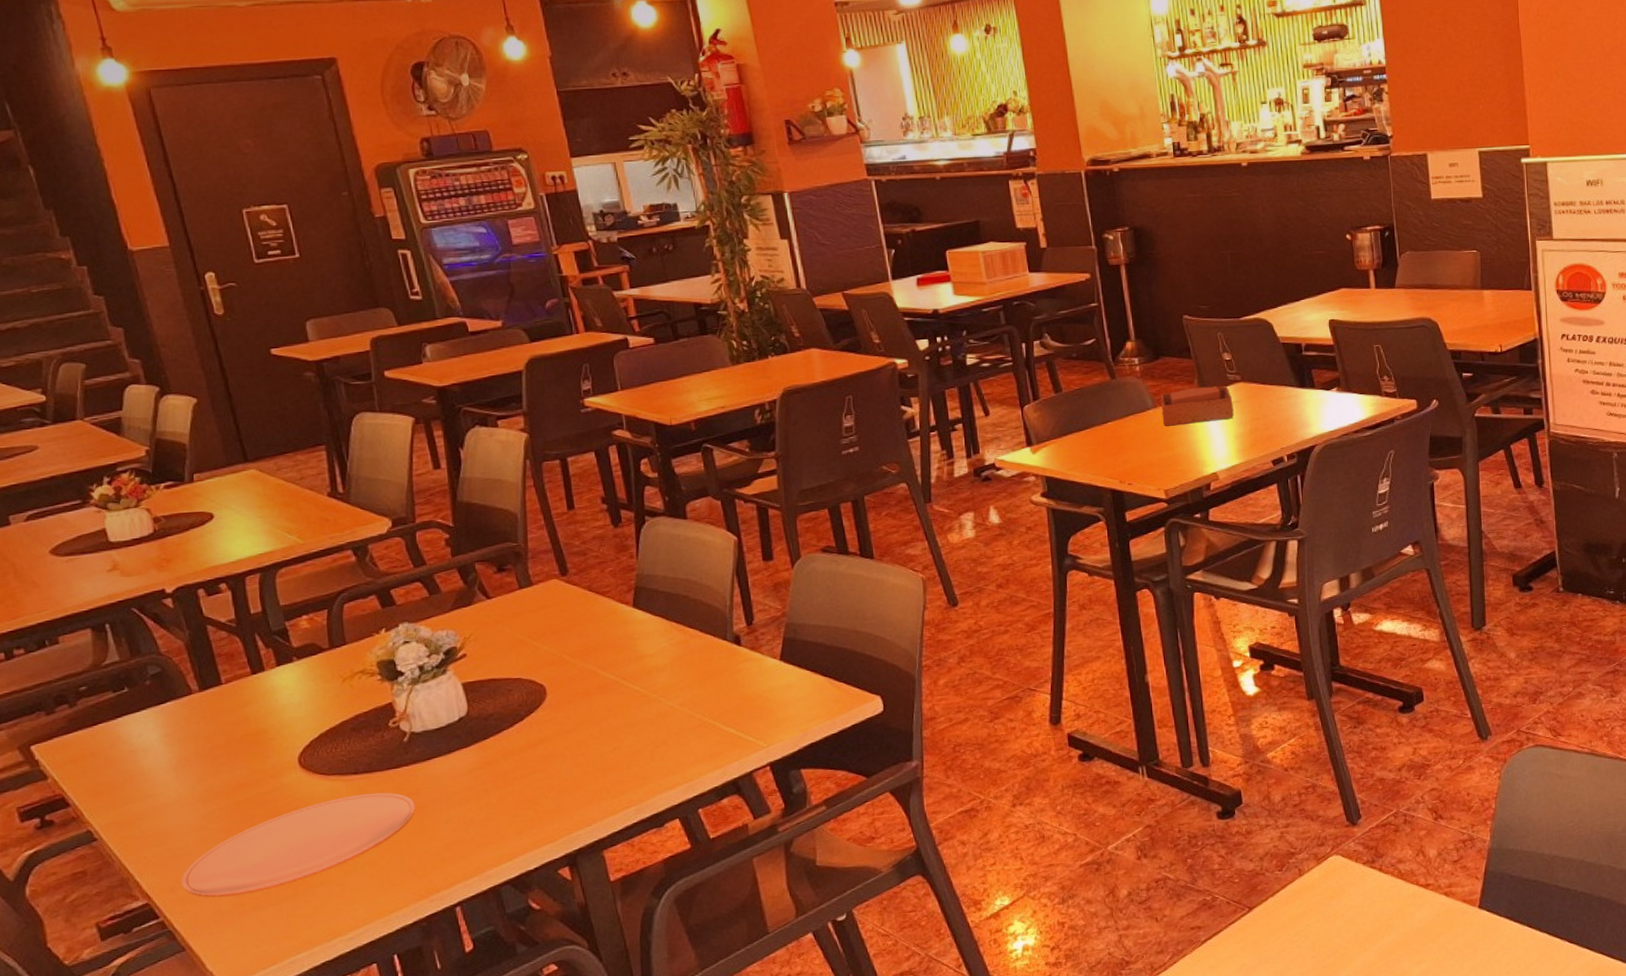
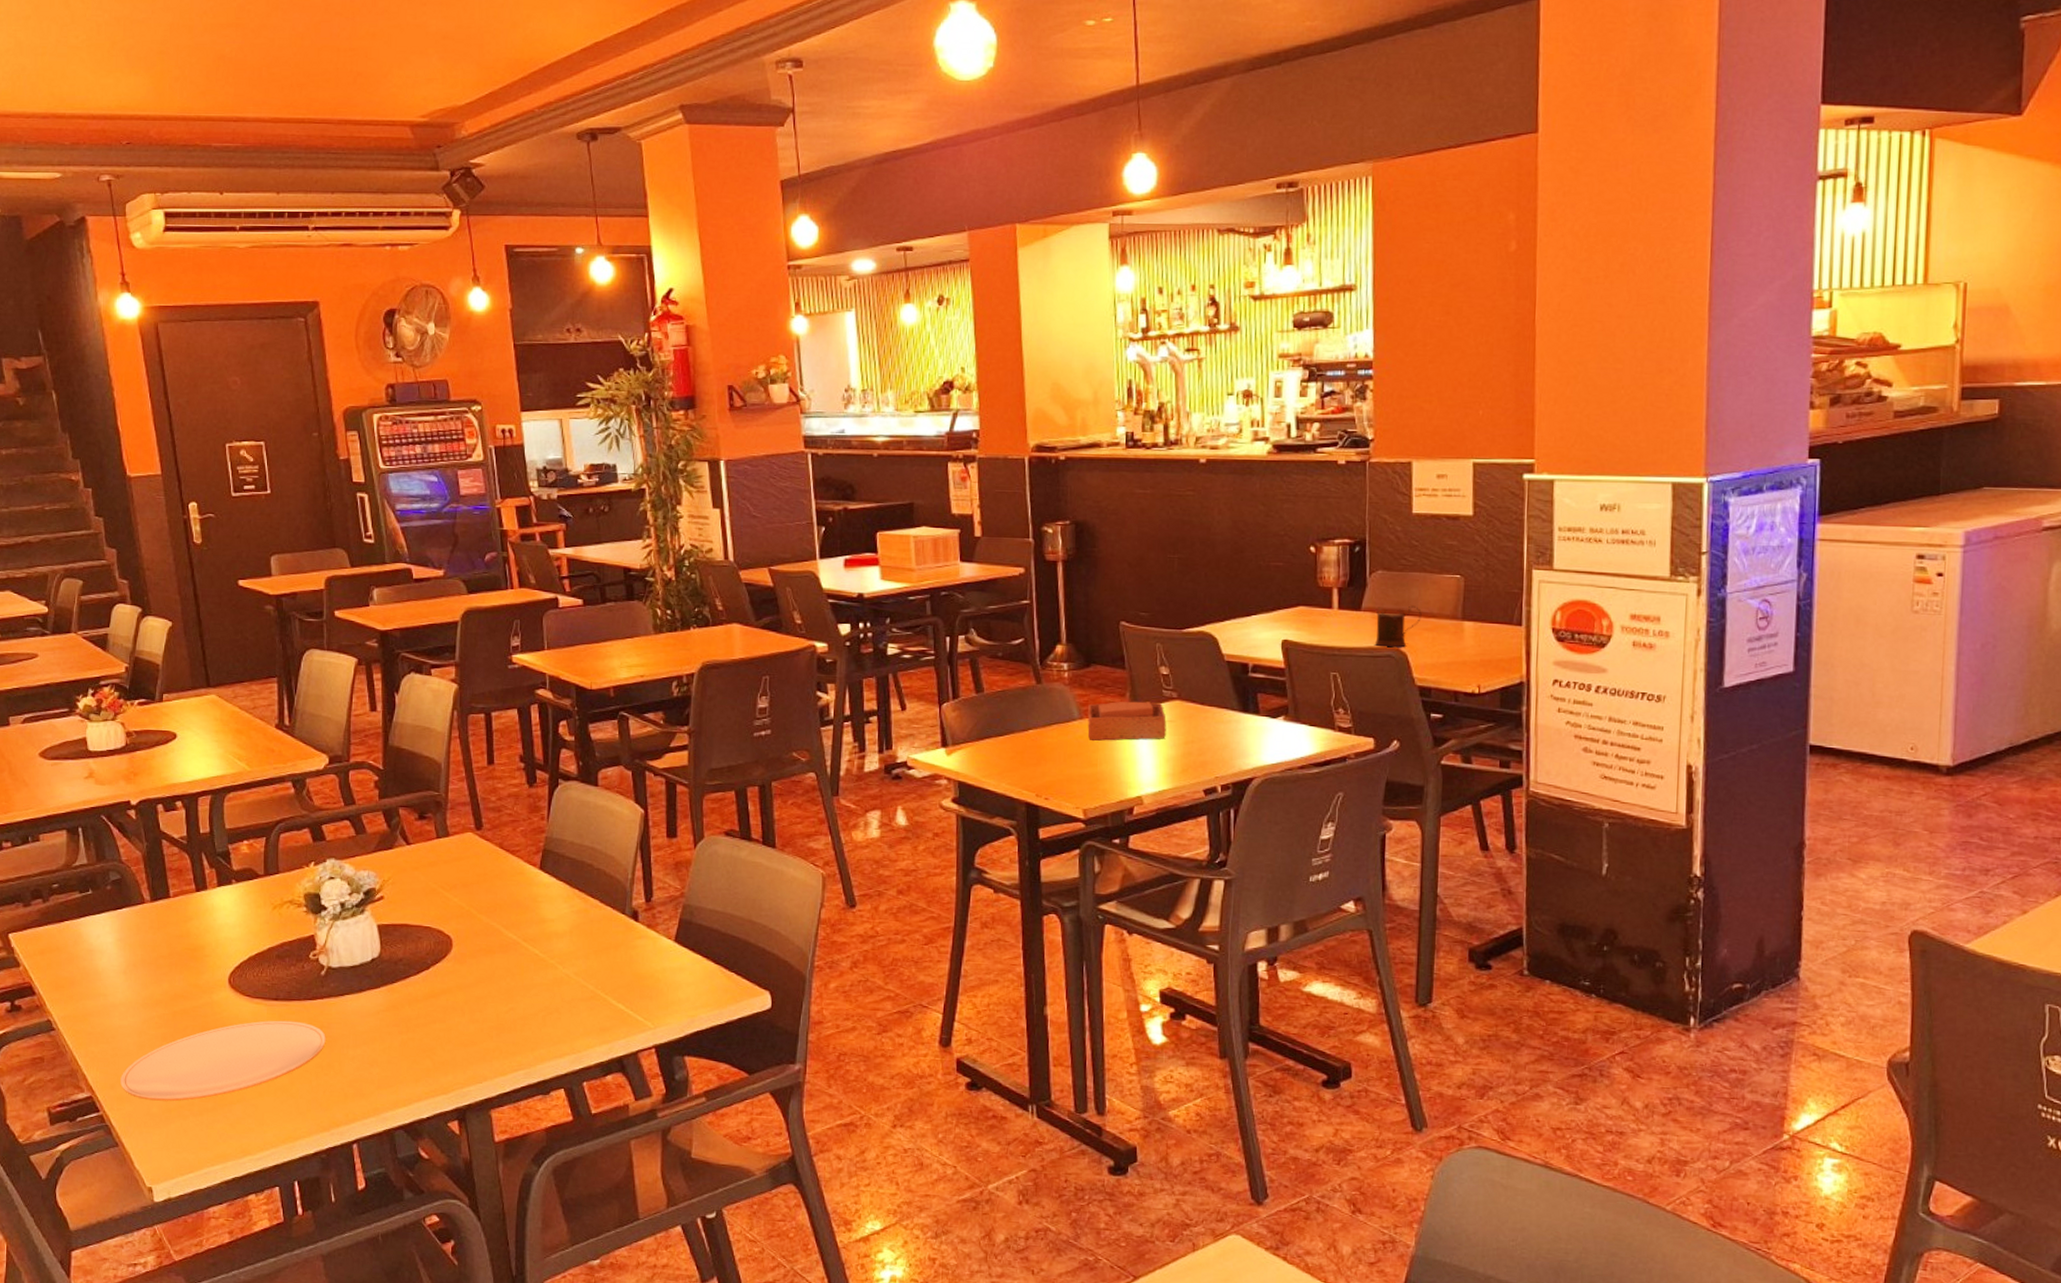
beer mug: none [1408,280,1447,319] -> present [1375,605,1422,648]

